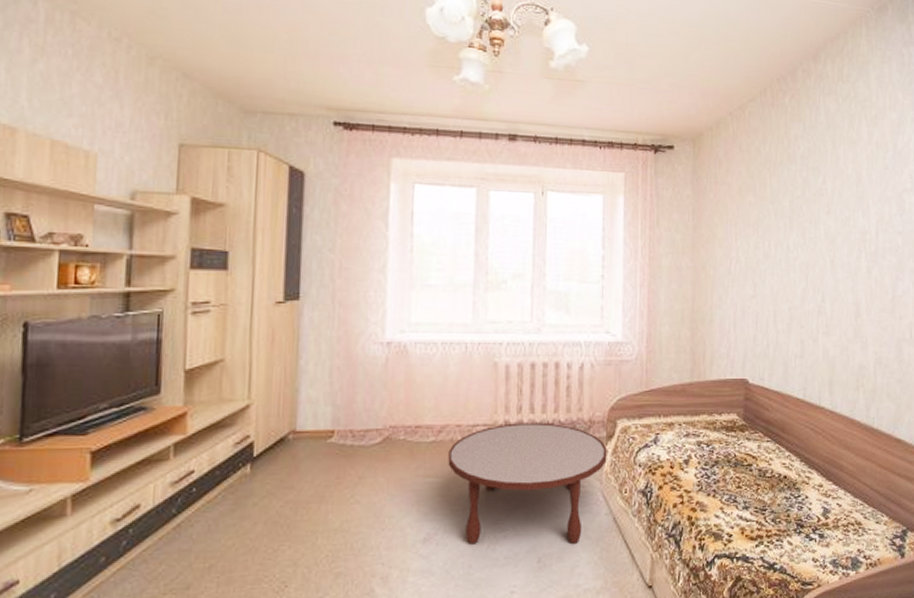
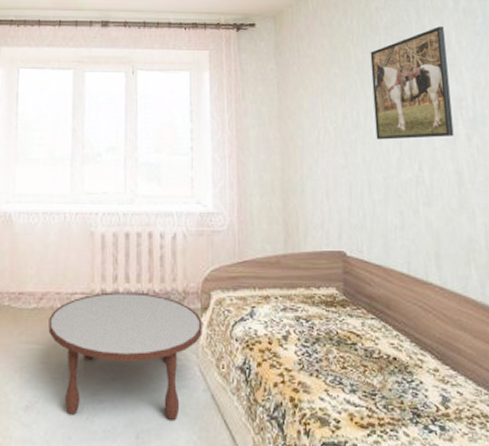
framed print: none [785,158,856,271] -> present [370,26,454,140]

